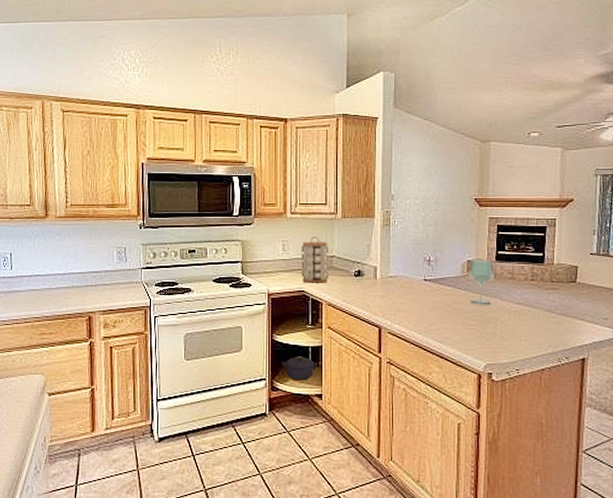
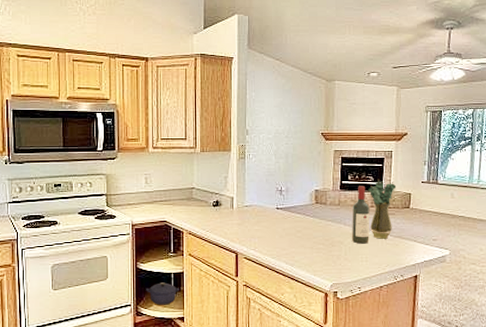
spice rack: present [301,236,329,283] -> none [163,169,189,214]
wine glass: present [468,259,495,306] -> none [316,188,340,231]
wine bottle: none [509,257,530,321] -> present [352,186,370,244]
vase: none [528,249,561,316] -> present [368,179,397,239]

